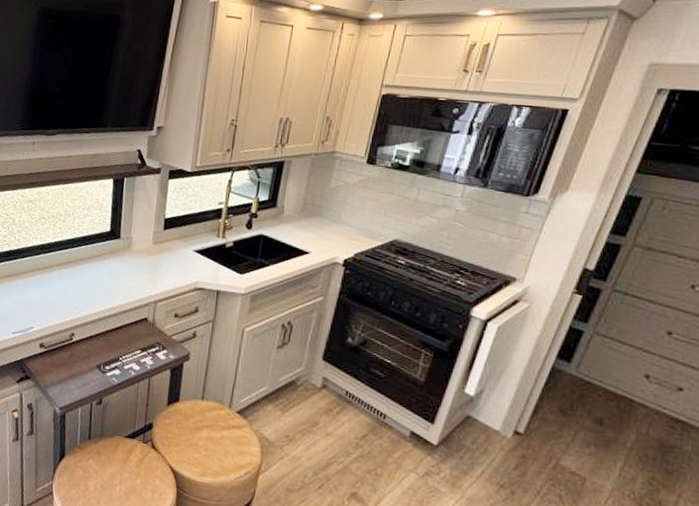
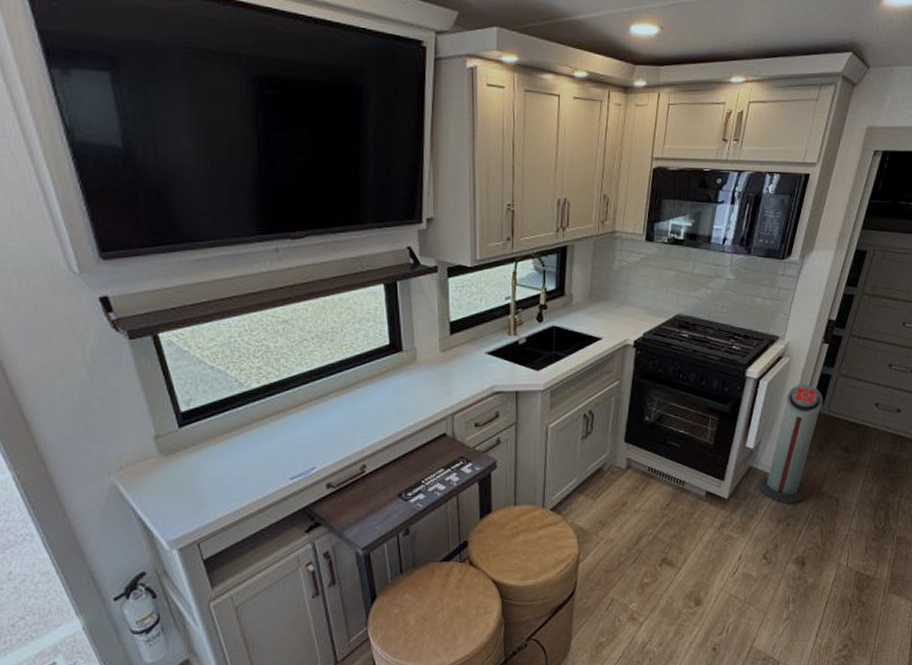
air purifier: none [477,335,571,471] -> present [759,383,823,504]

